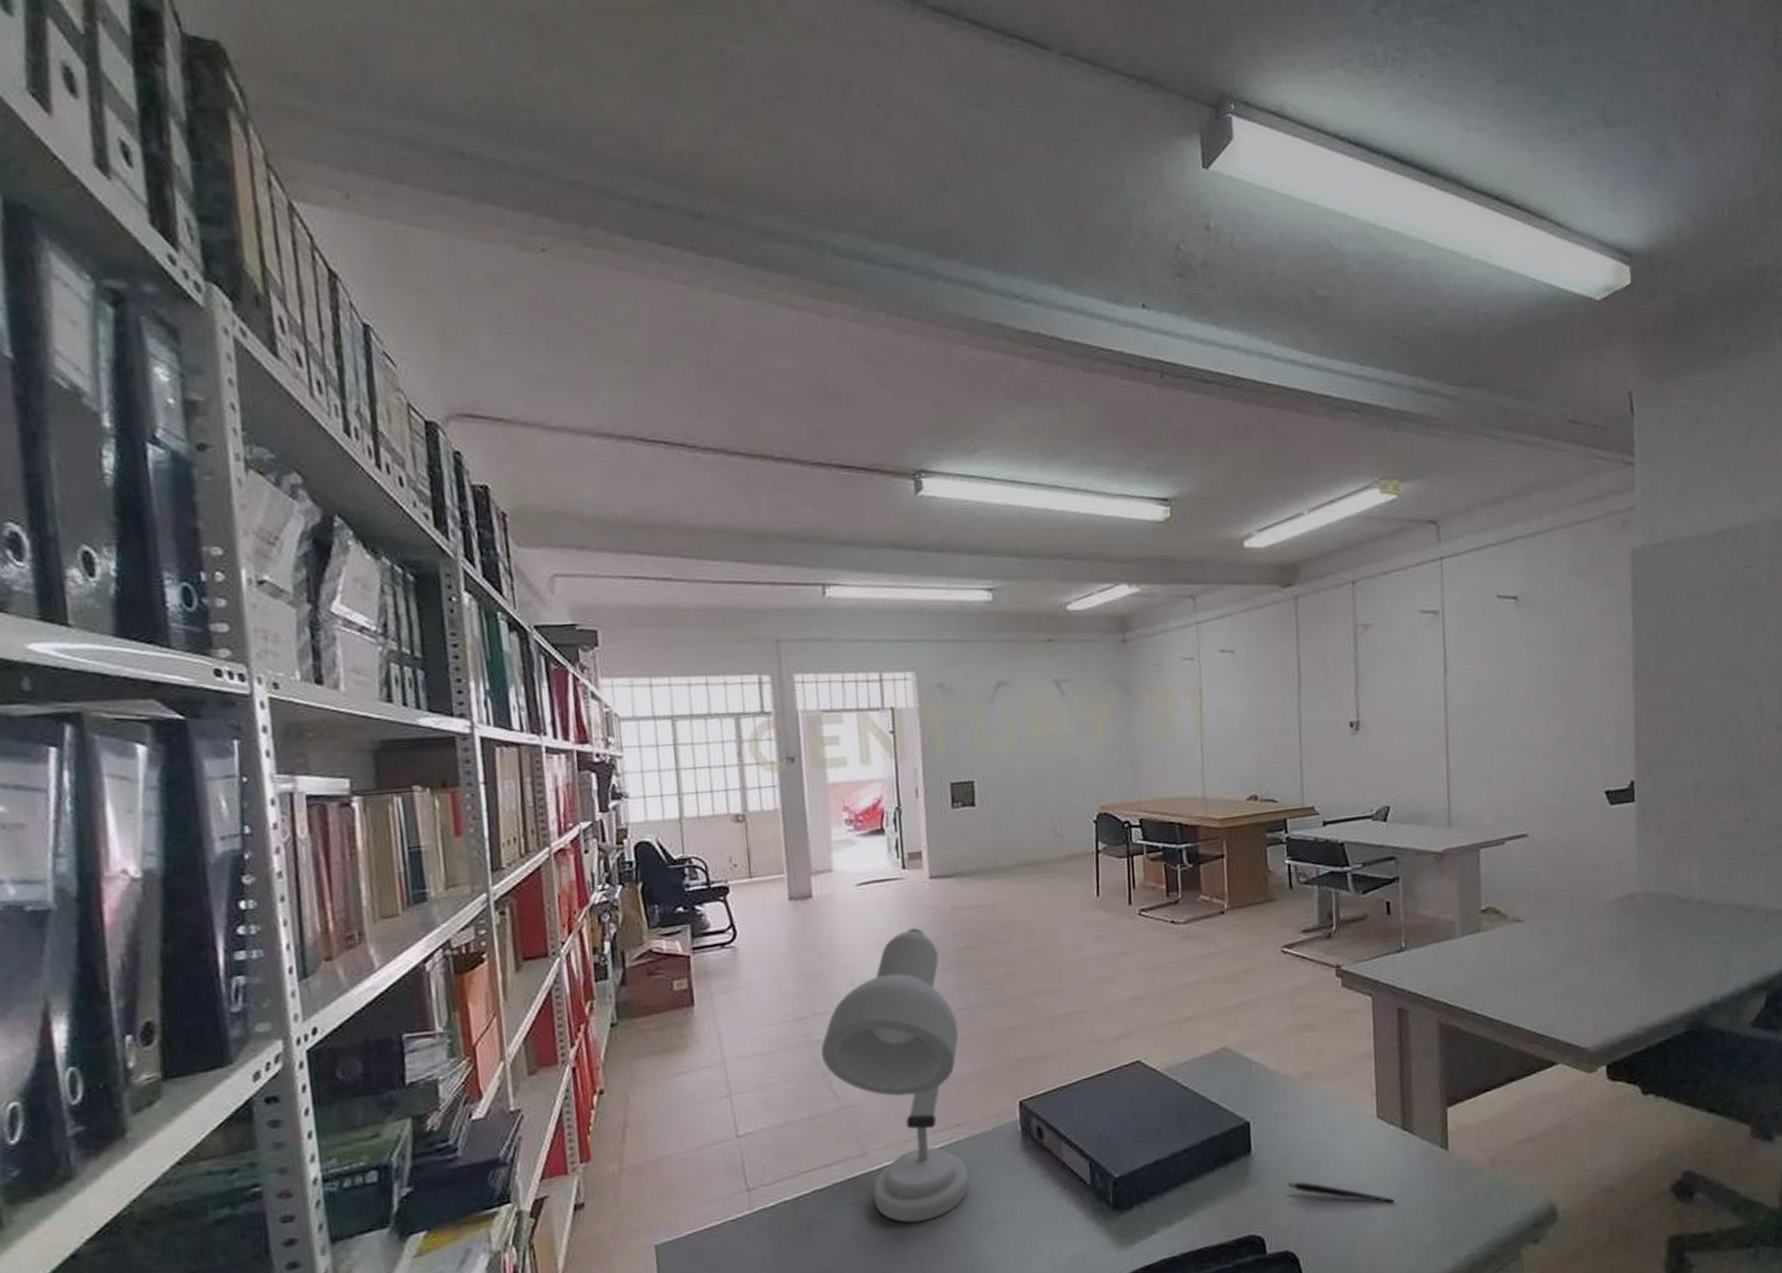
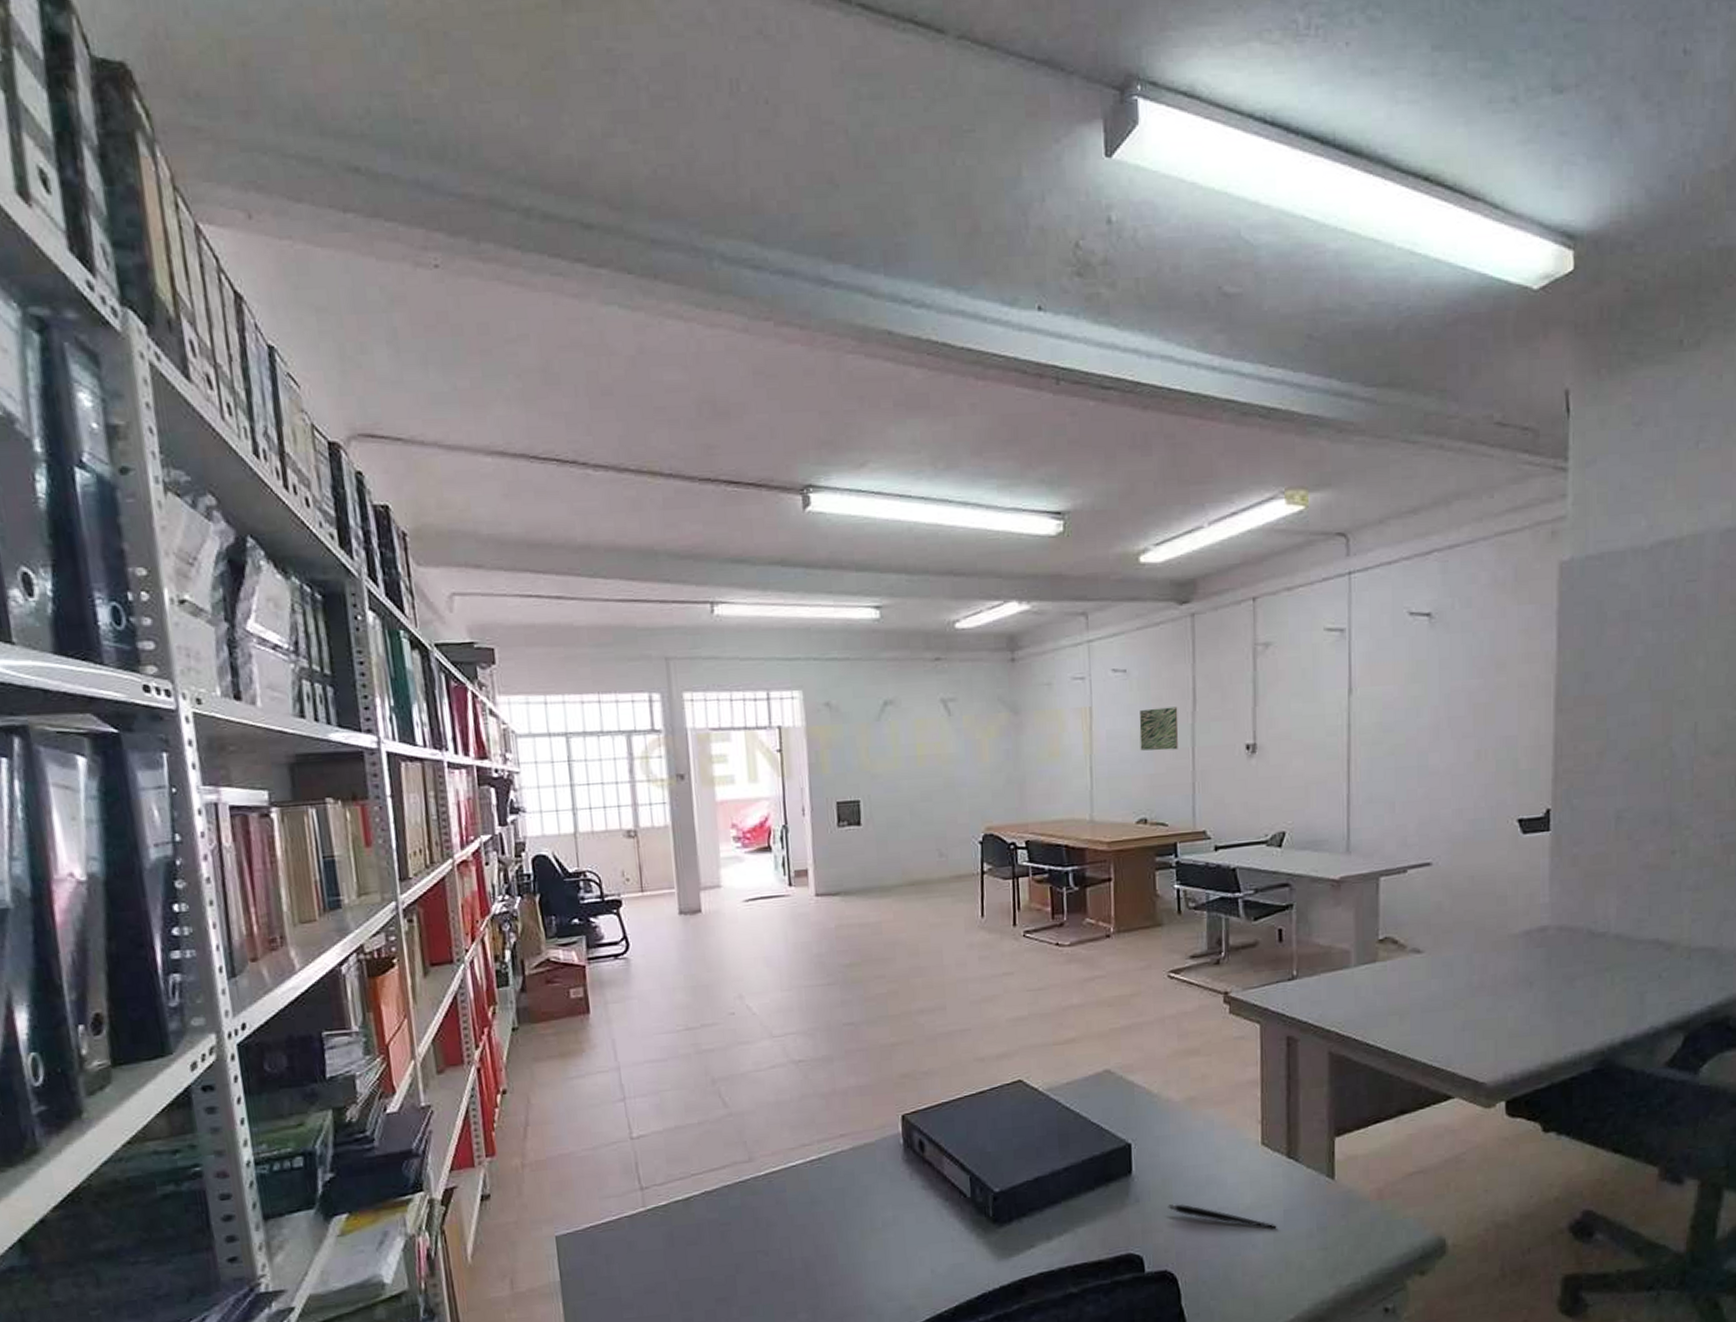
desk lamp: present [820,928,969,1223] -> none [709,944,852,1226]
wall art: none [1247,686,1285,729] -> present [1139,706,1178,751]

